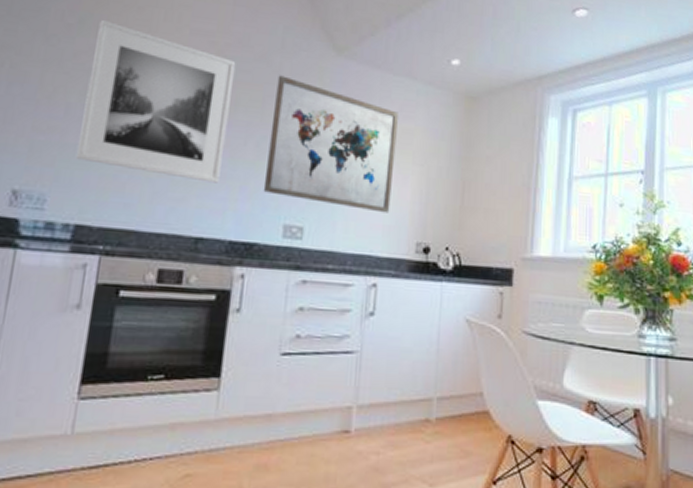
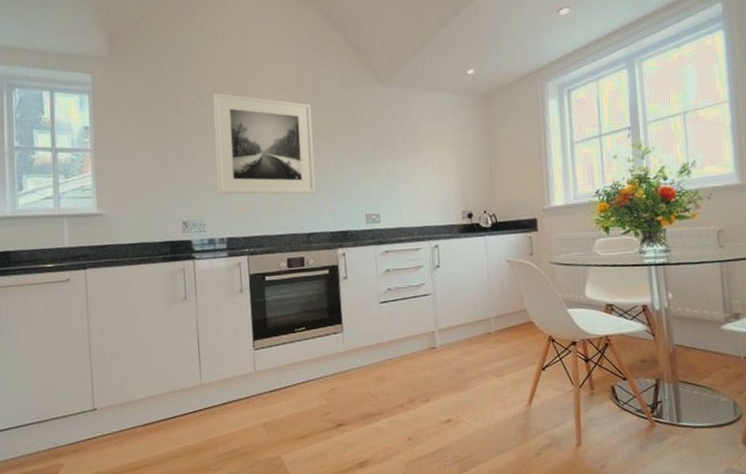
wall art: present [263,75,400,213] -> none [342,108,439,195]

